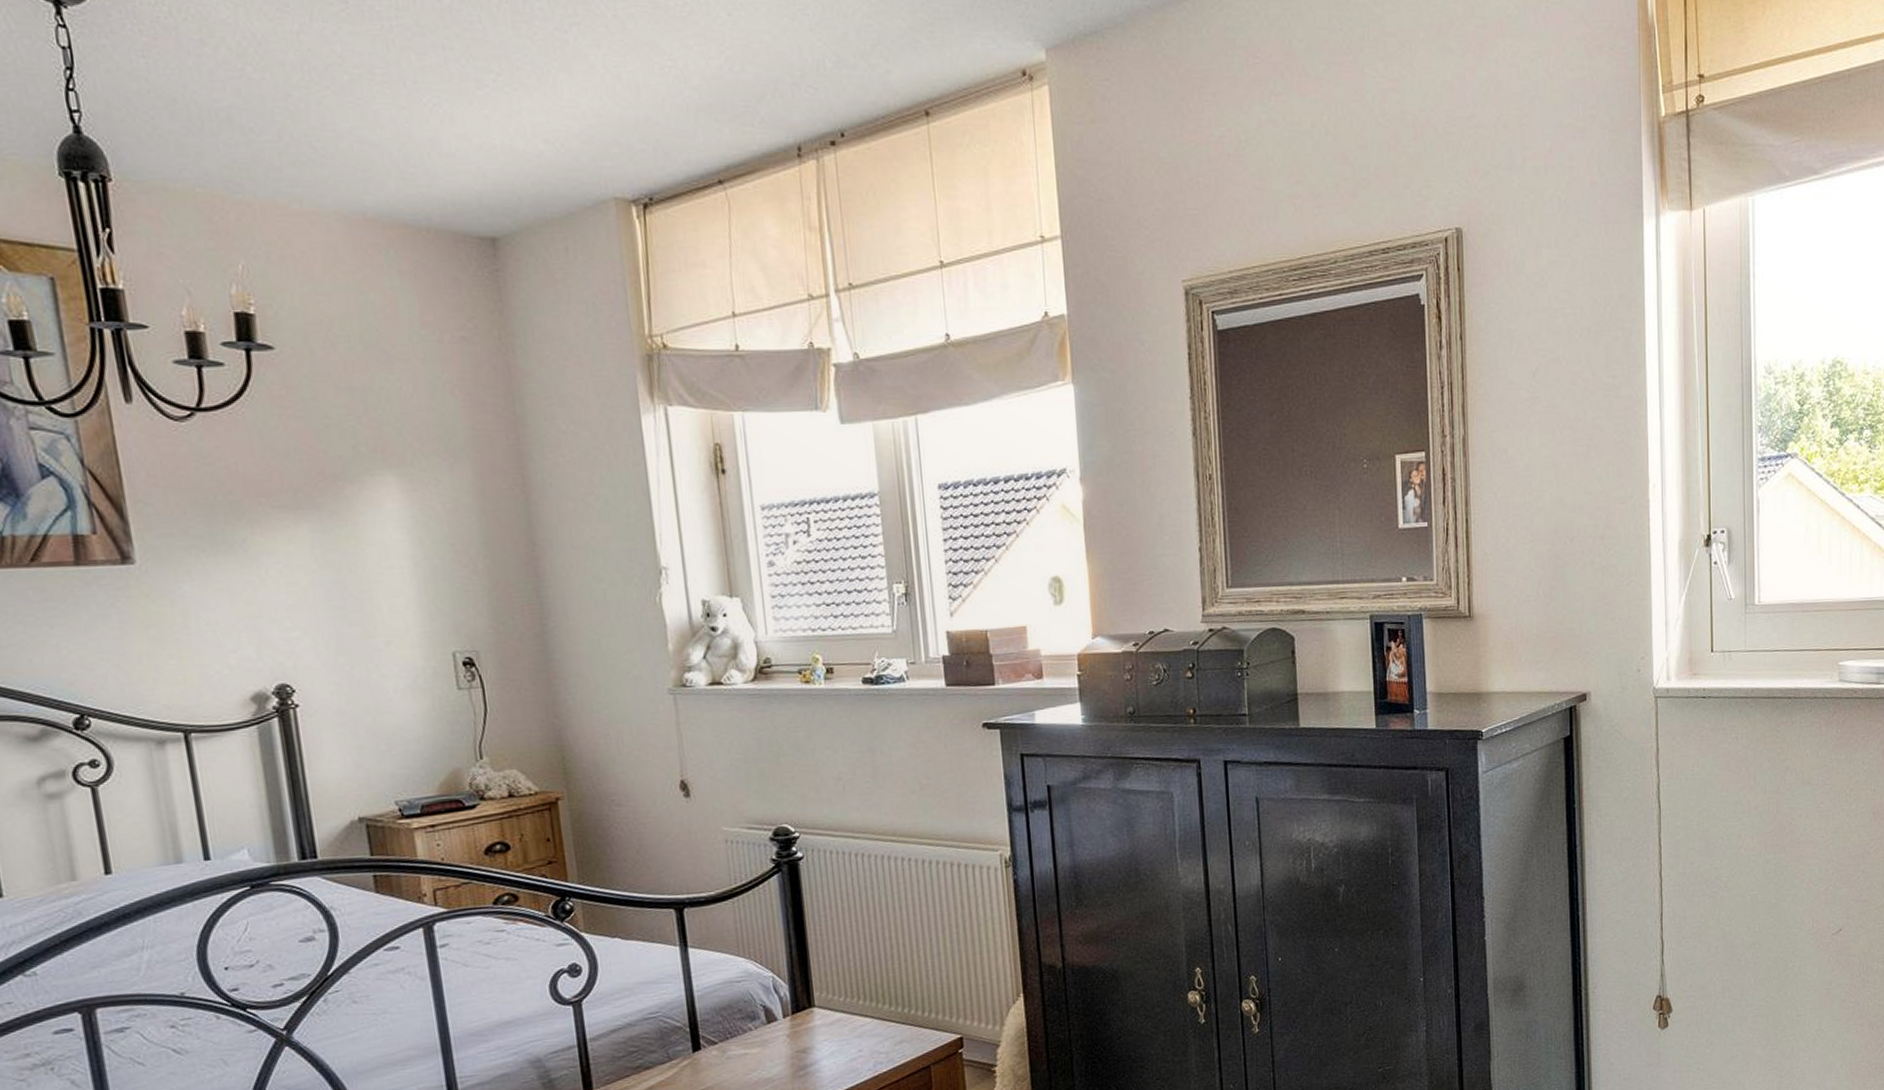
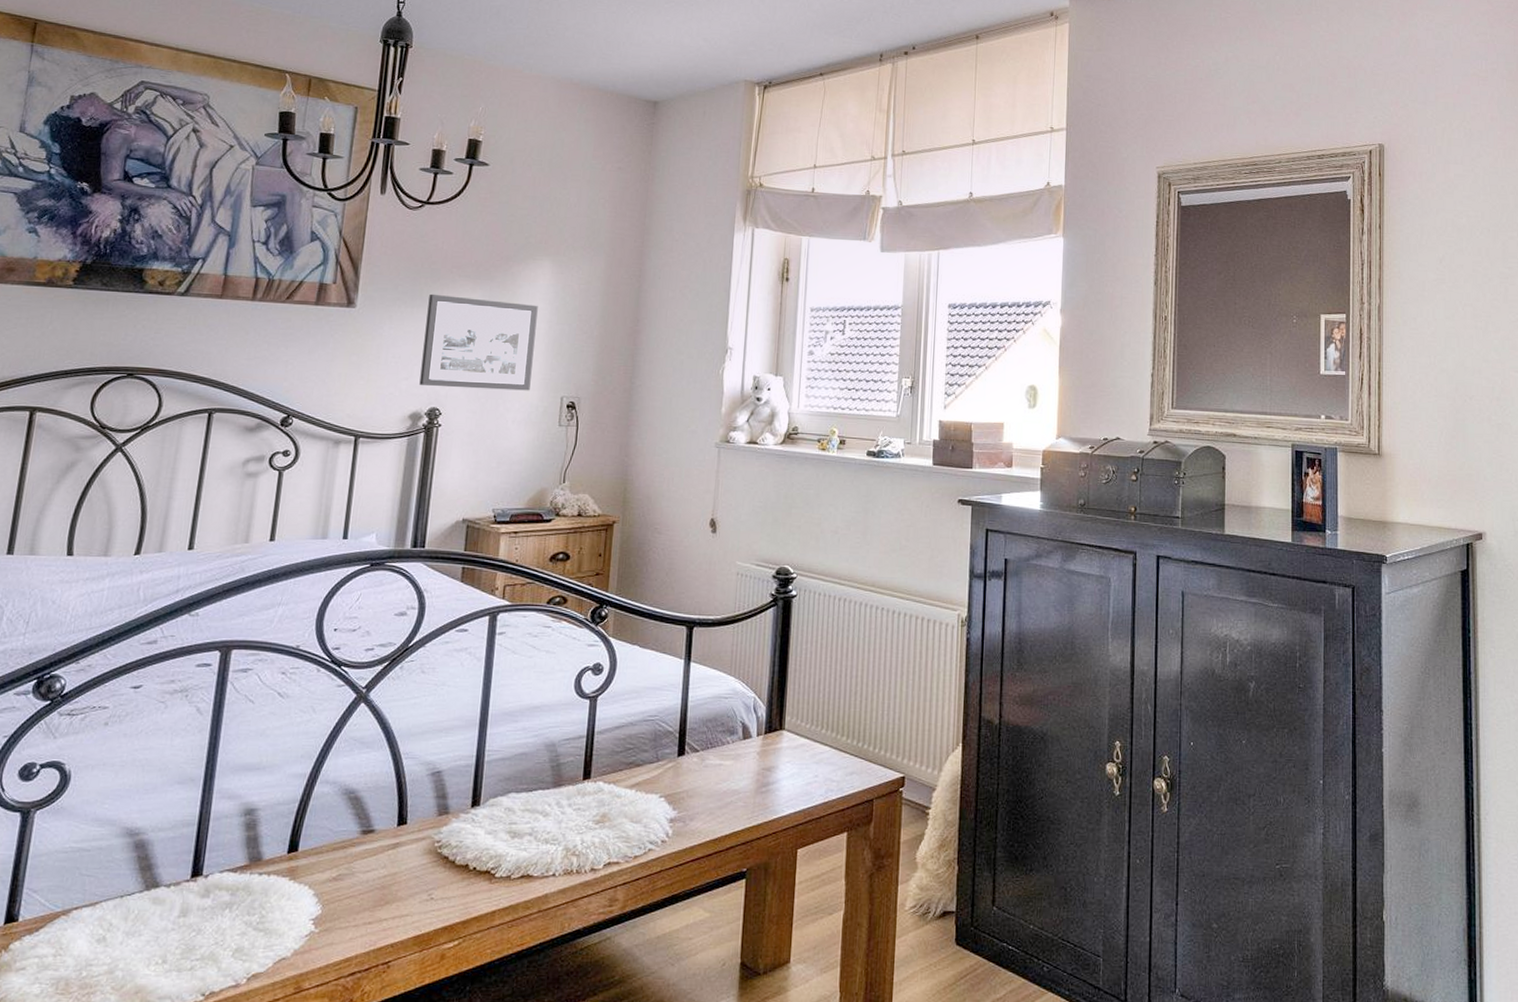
picture frame: none [236,534,408,657] -> present [419,293,538,391]

